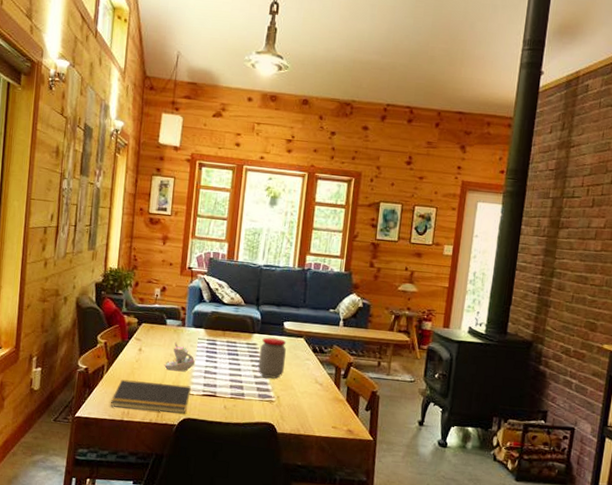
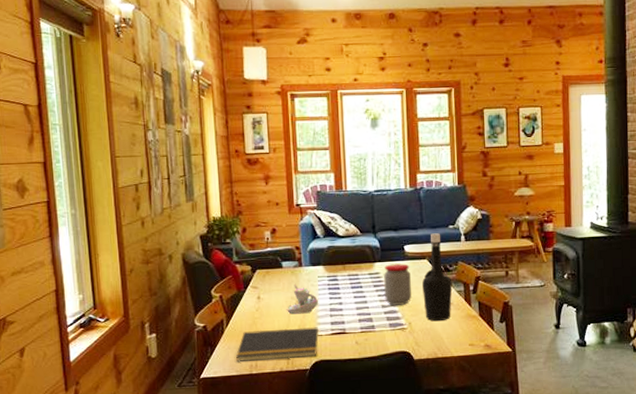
bottle: none [294,314,325,400] -> present [422,233,453,322]

